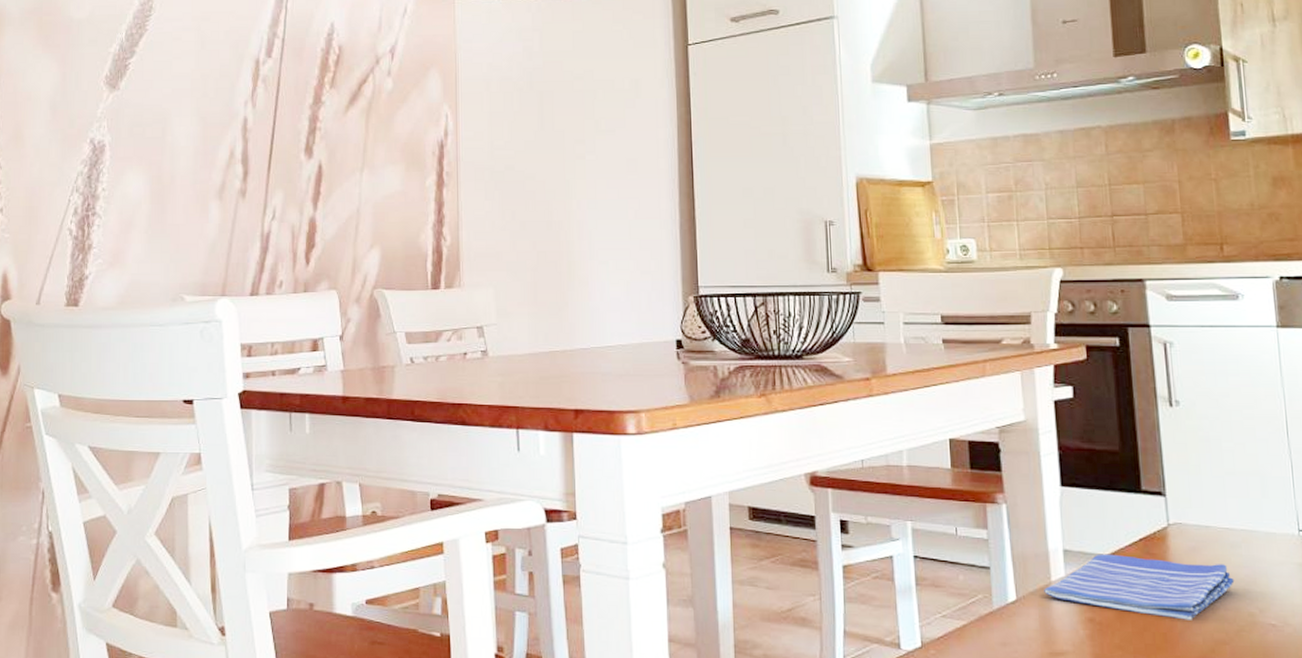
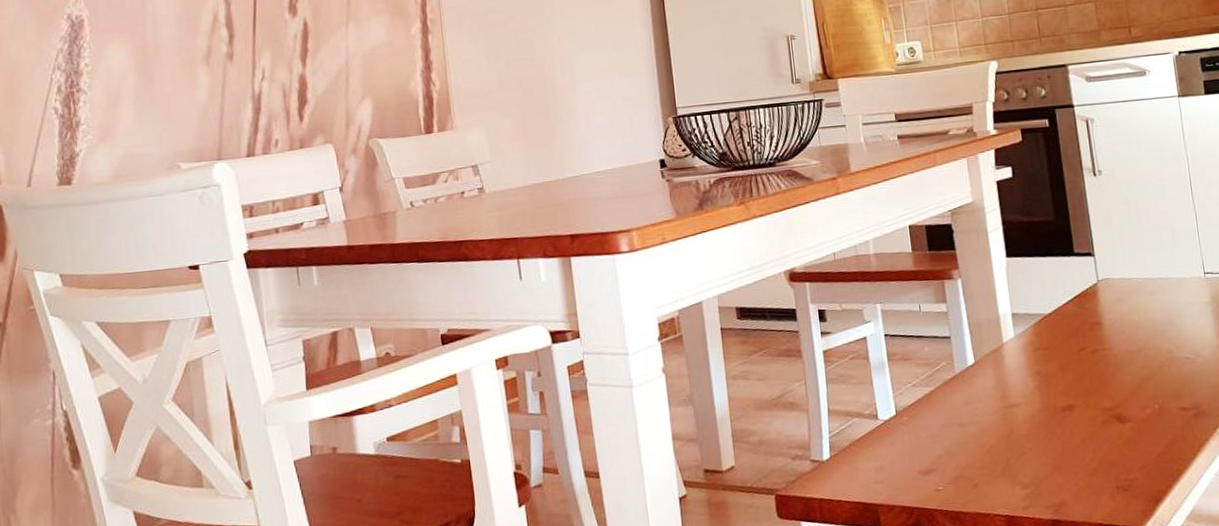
dish towel: present [1044,553,1235,620] -> none [997,310,1155,363]

